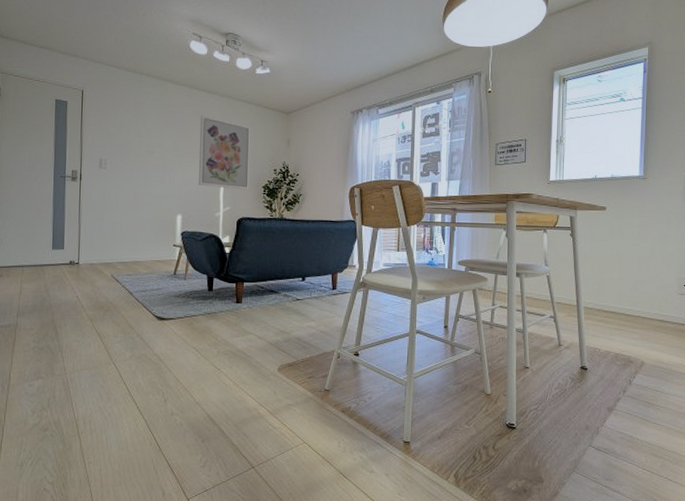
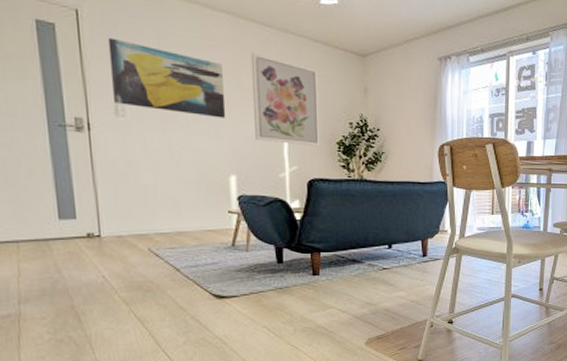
wall art: none [99,109,179,168] -> present [107,37,226,118]

